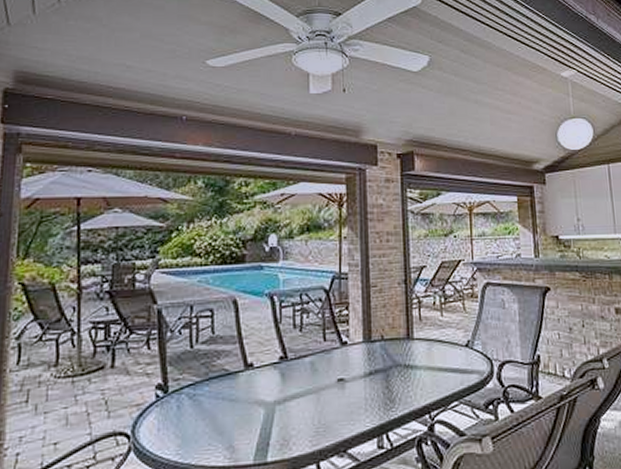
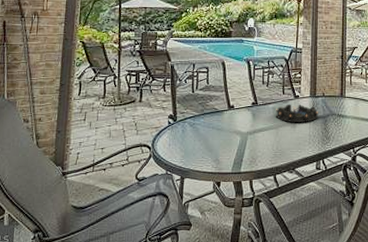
decorative bowl: none [315,353,377,383] -> present [276,103,319,123]

